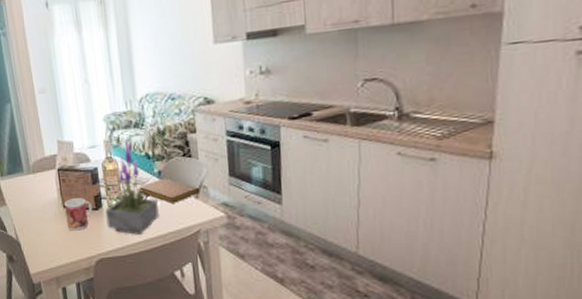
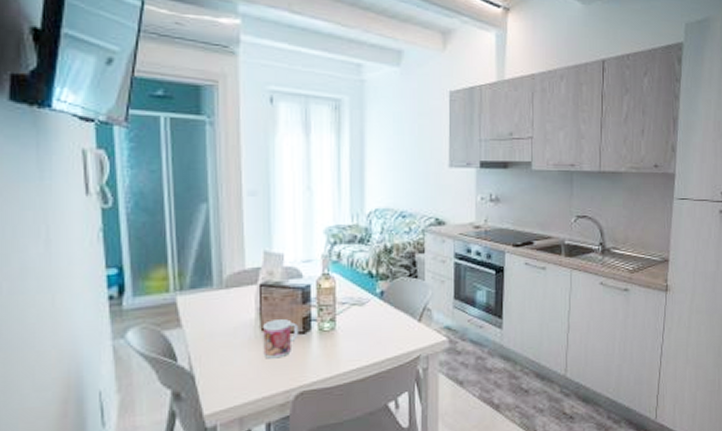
potted plant: present [105,141,159,235] -> none [315,257,377,362]
notebook: present [139,178,200,204] -> none [357,299,424,327]

